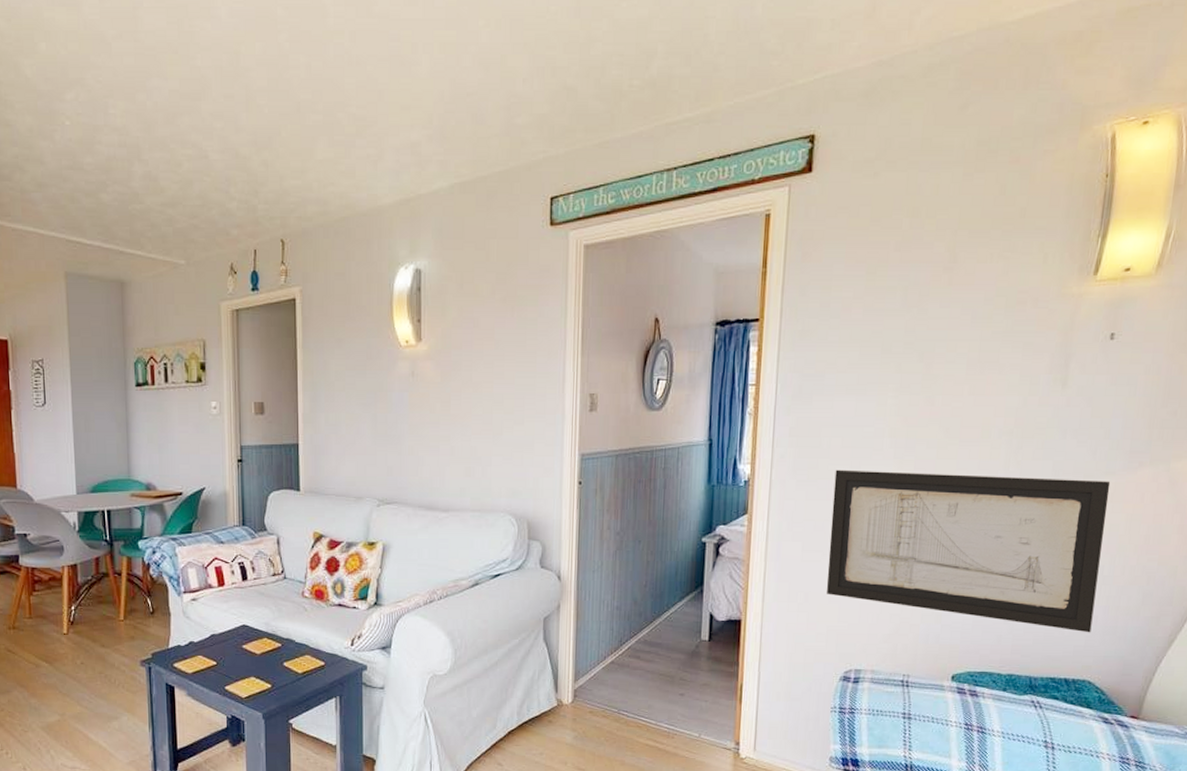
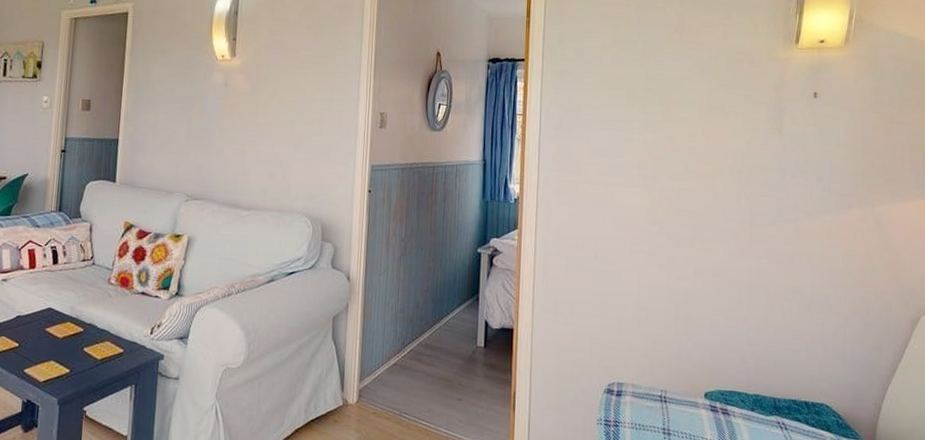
wall art: present [826,469,1111,633] -> none [588,194,827,358]

